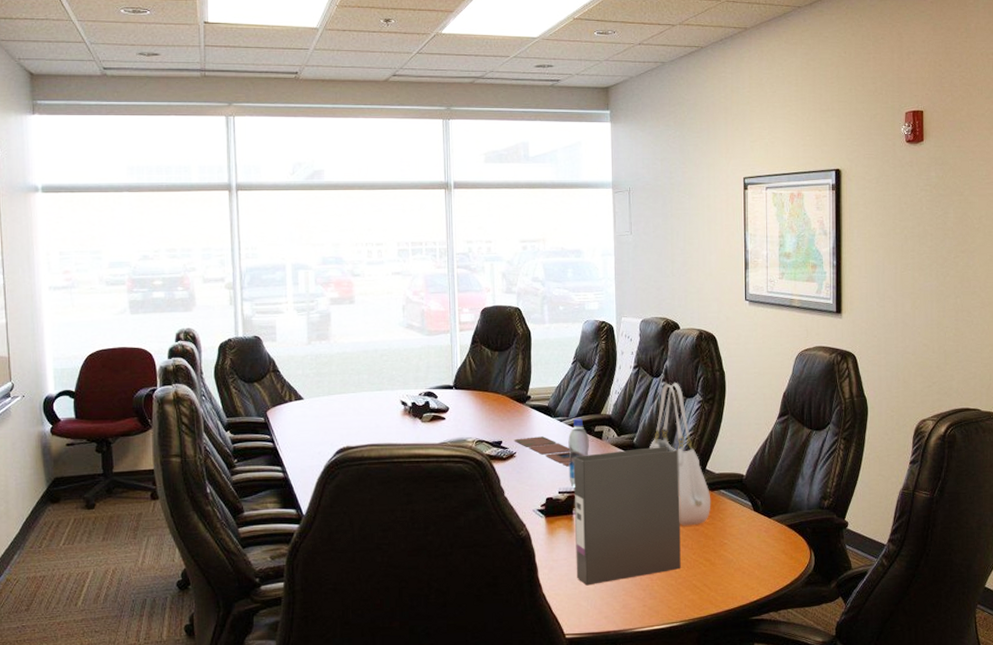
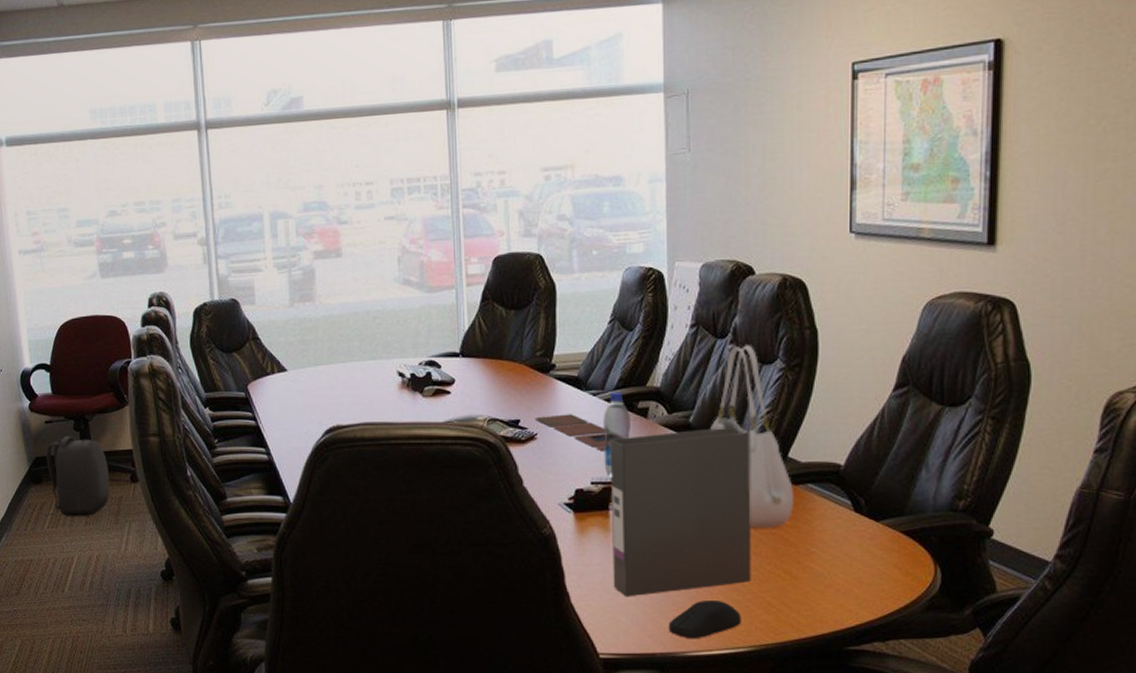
backpack: none [61,457,130,534] -> present [45,435,110,517]
computer mouse: none [619,585,675,618] -> present [668,601,742,639]

